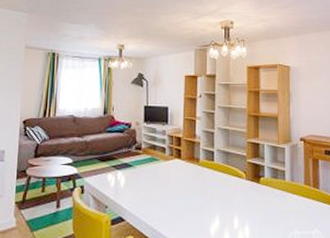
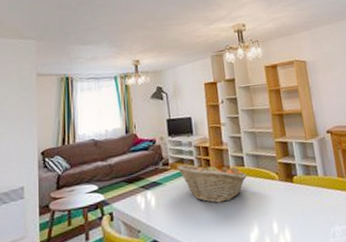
fruit basket: none [148,152,215,192] -> present [176,162,247,203]

